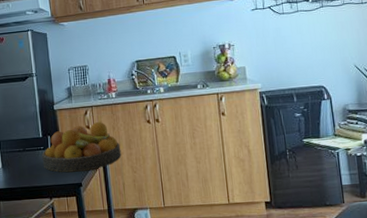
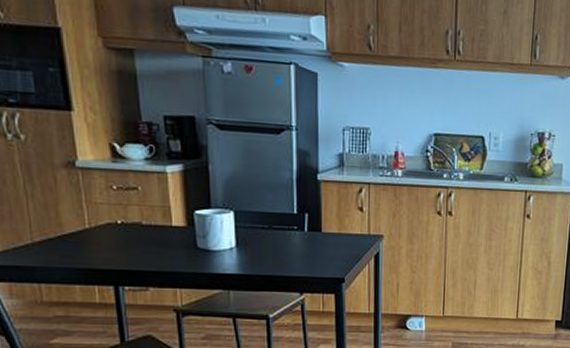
fruit bowl: present [42,122,122,173] -> none [294,204,400,264]

